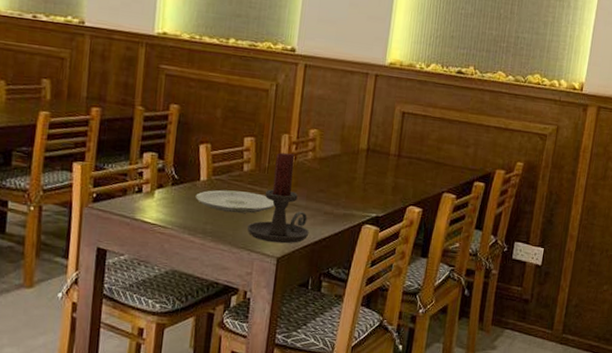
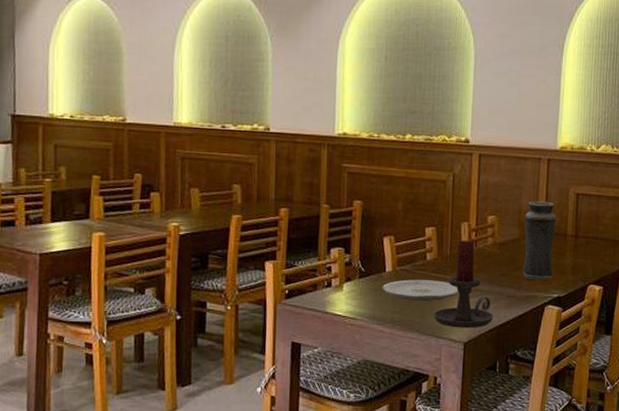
vase: none [341,117,380,199] -> present [522,201,557,281]

